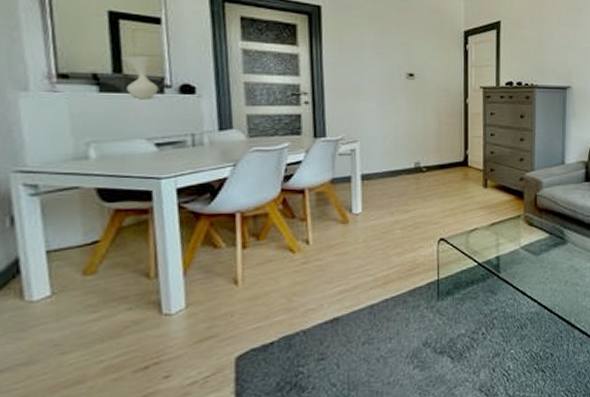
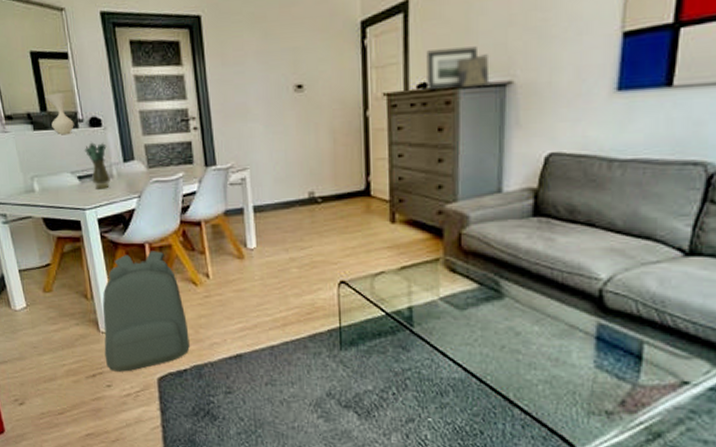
backpack: none [165,220,280,359] -> present [103,251,190,372]
vase: none [168,108,200,157] -> present [84,141,111,189]
picture frame: none [513,59,548,89] -> present [426,46,477,91]
decorative box: none [533,66,556,89] -> present [456,54,490,89]

